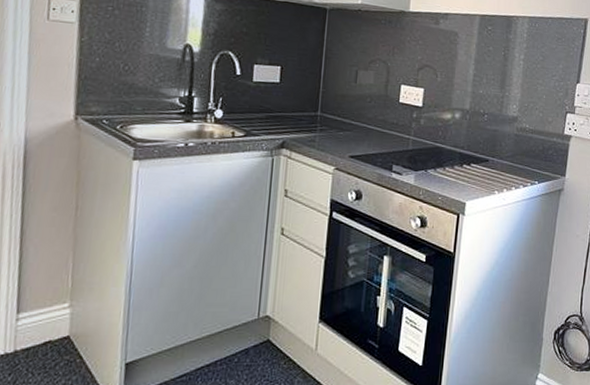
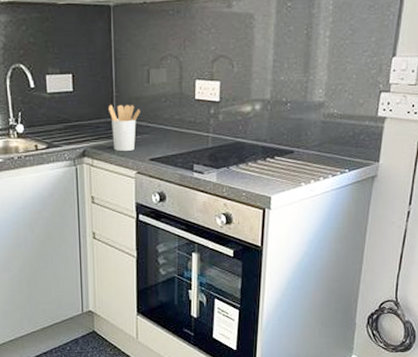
utensil holder: none [313,99,345,147] -> present [108,104,140,152]

